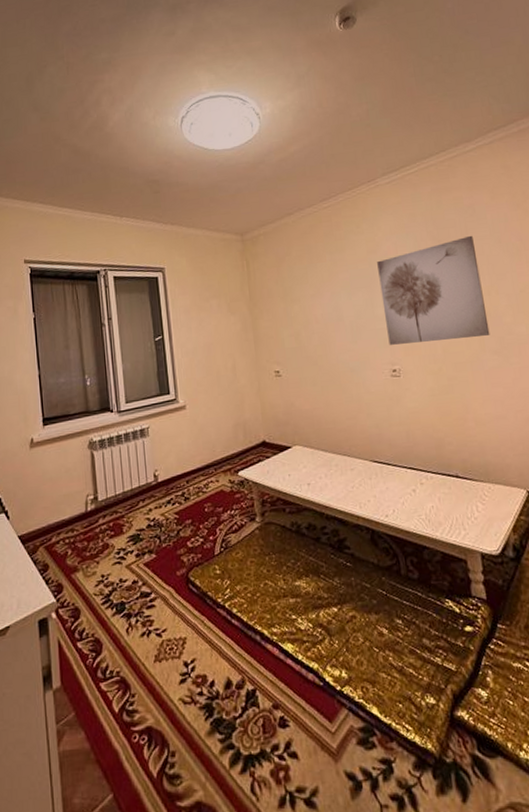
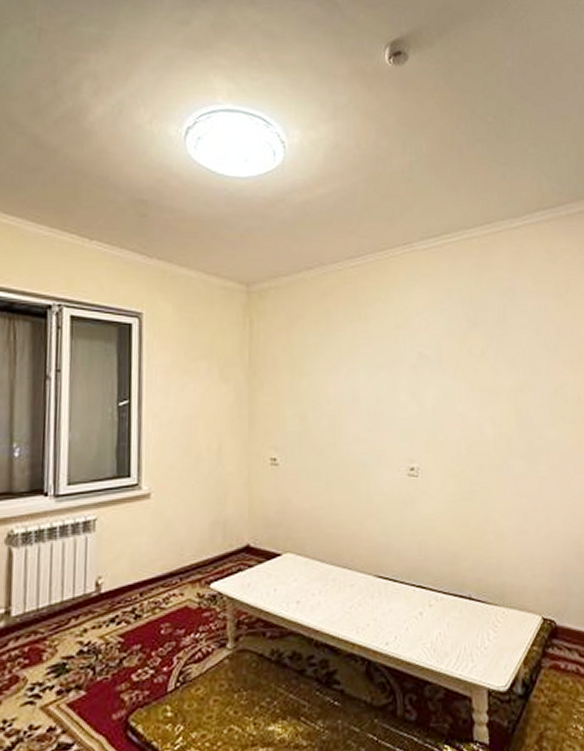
wall art: present [377,235,490,345] -> none [405,322,519,438]

